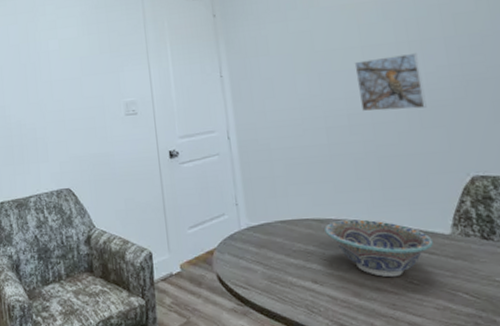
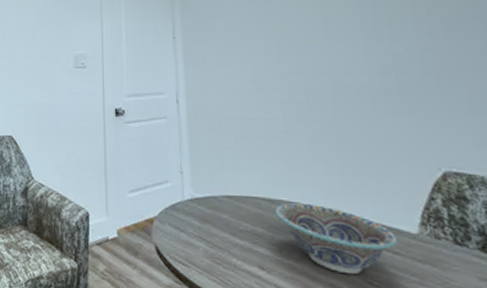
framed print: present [354,52,427,112] -> none [315,31,394,91]

